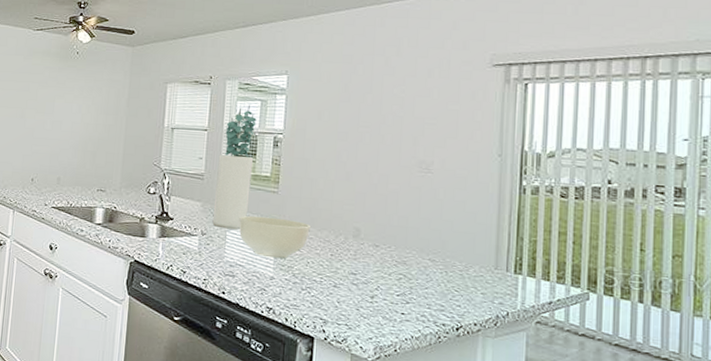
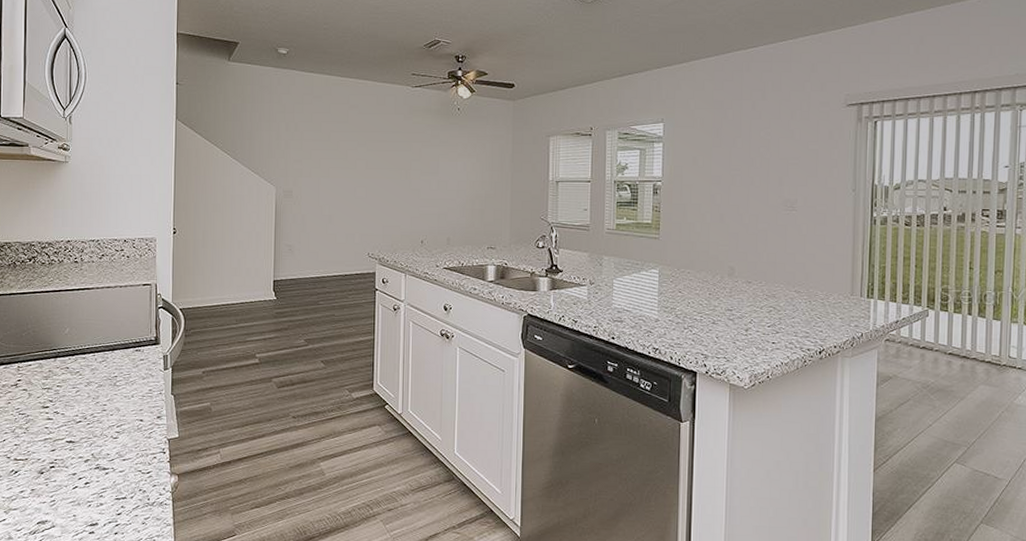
vase: present [212,105,257,230] -> none [599,154,637,277]
bowl: present [238,215,312,259] -> none [624,262,691,301]

